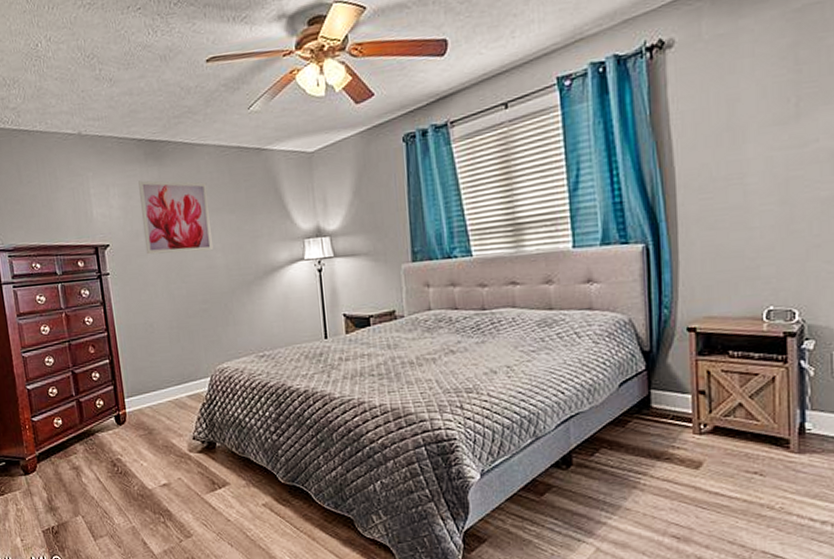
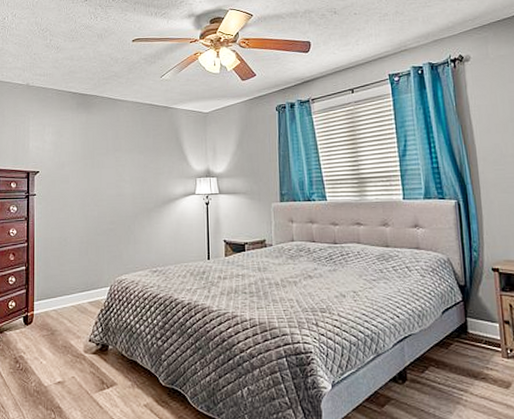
wall art: present [138,180,213,255] -> none [68,123,124,182]

